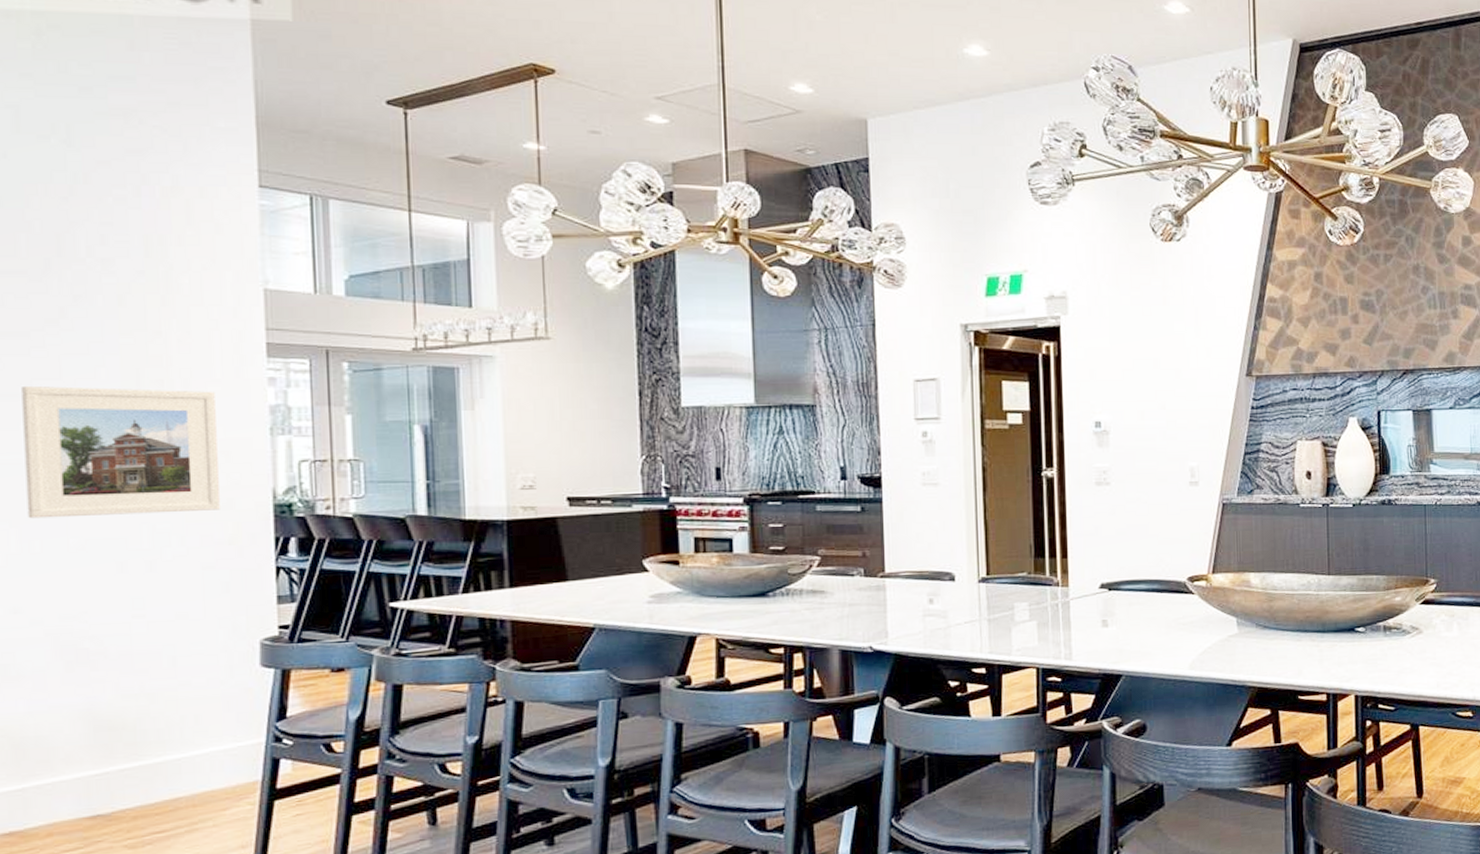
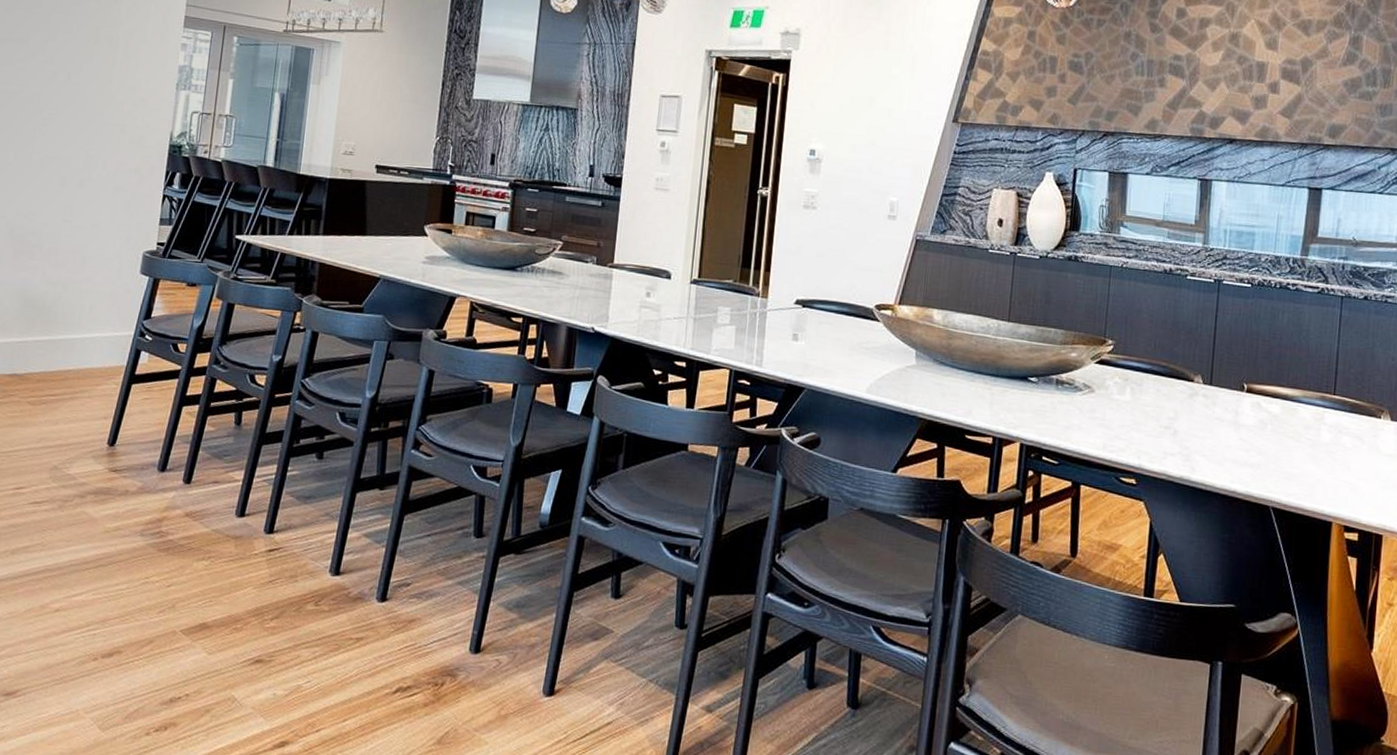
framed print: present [22,385,221,519] -> none [10,33,145,145]

